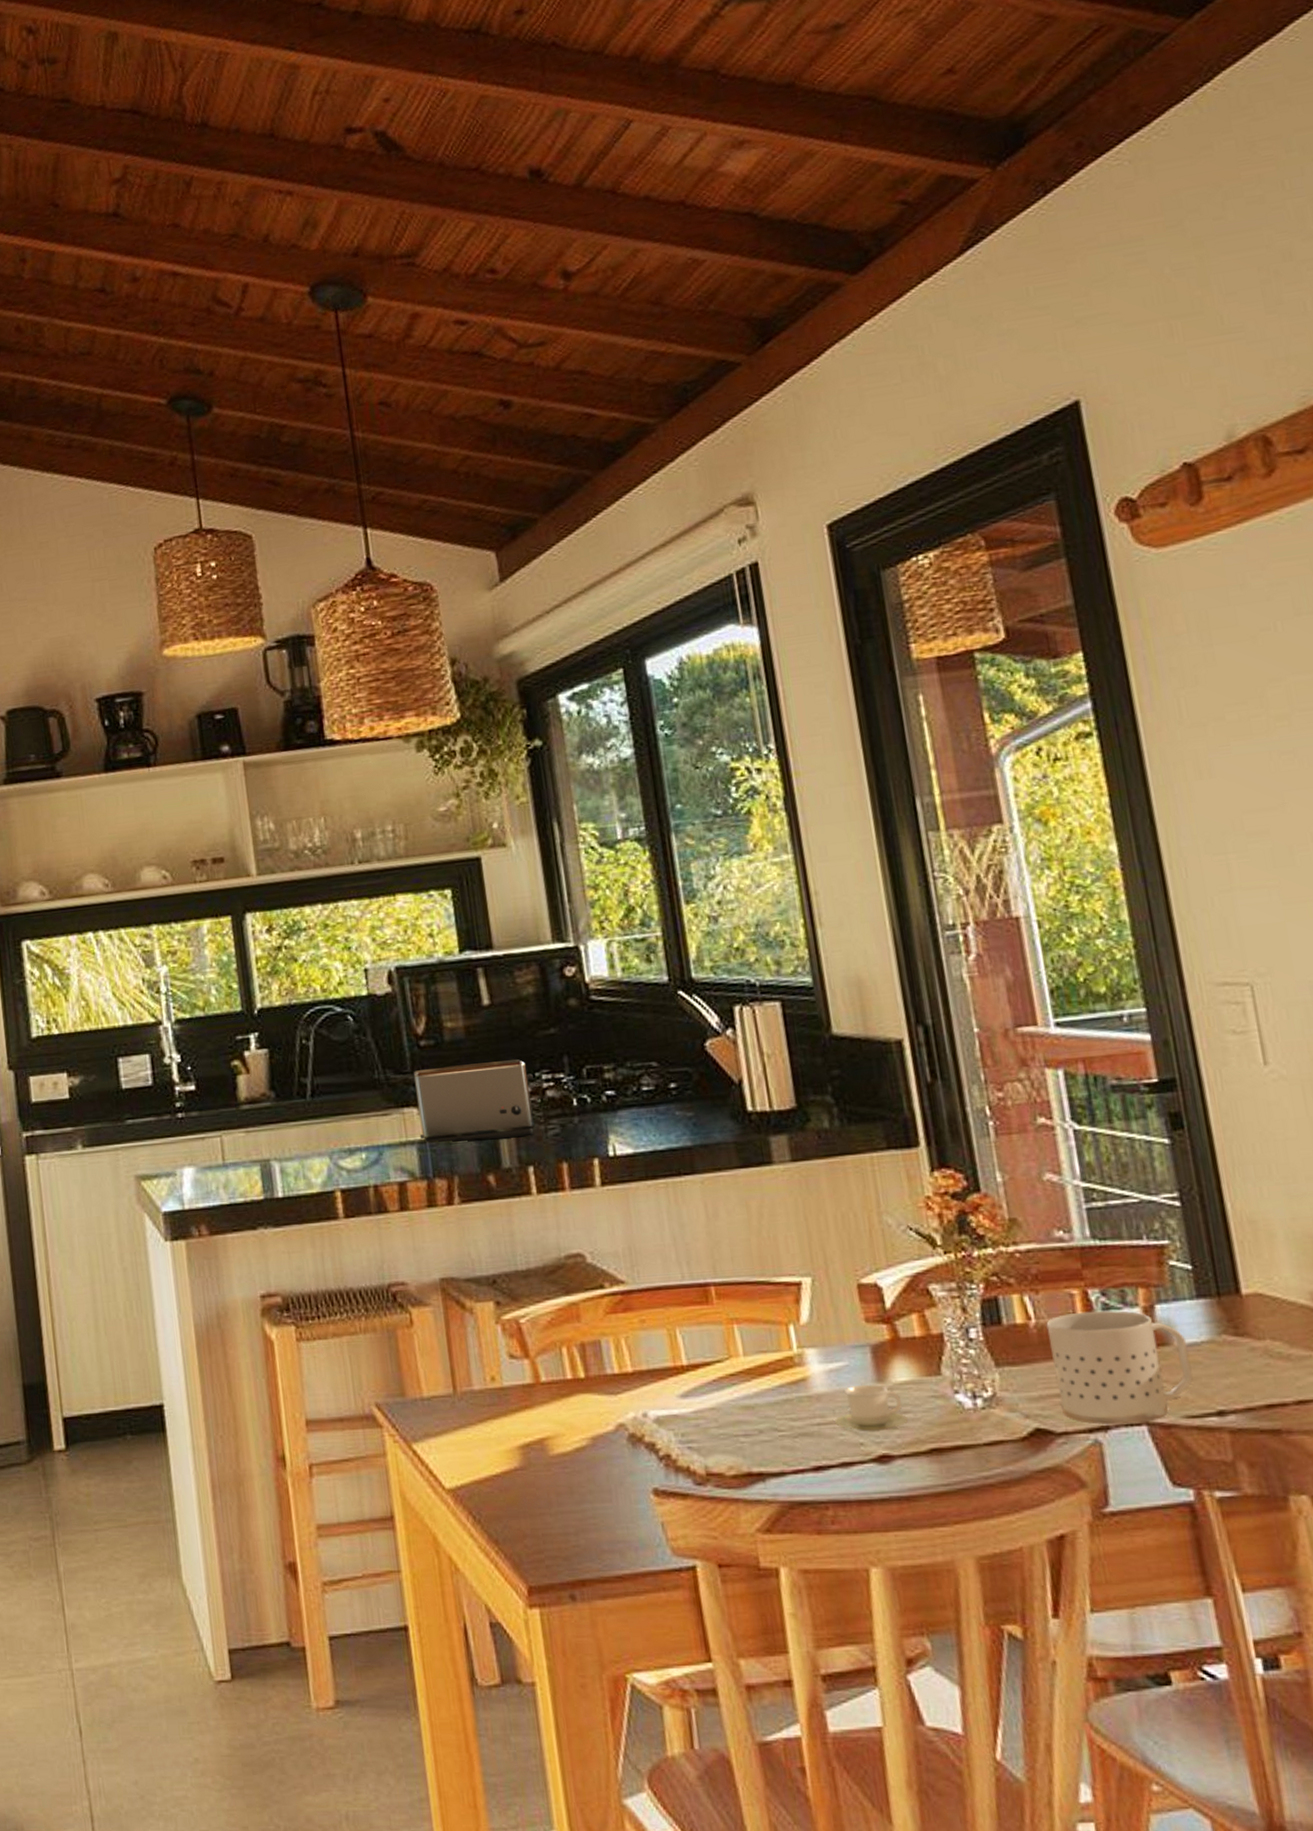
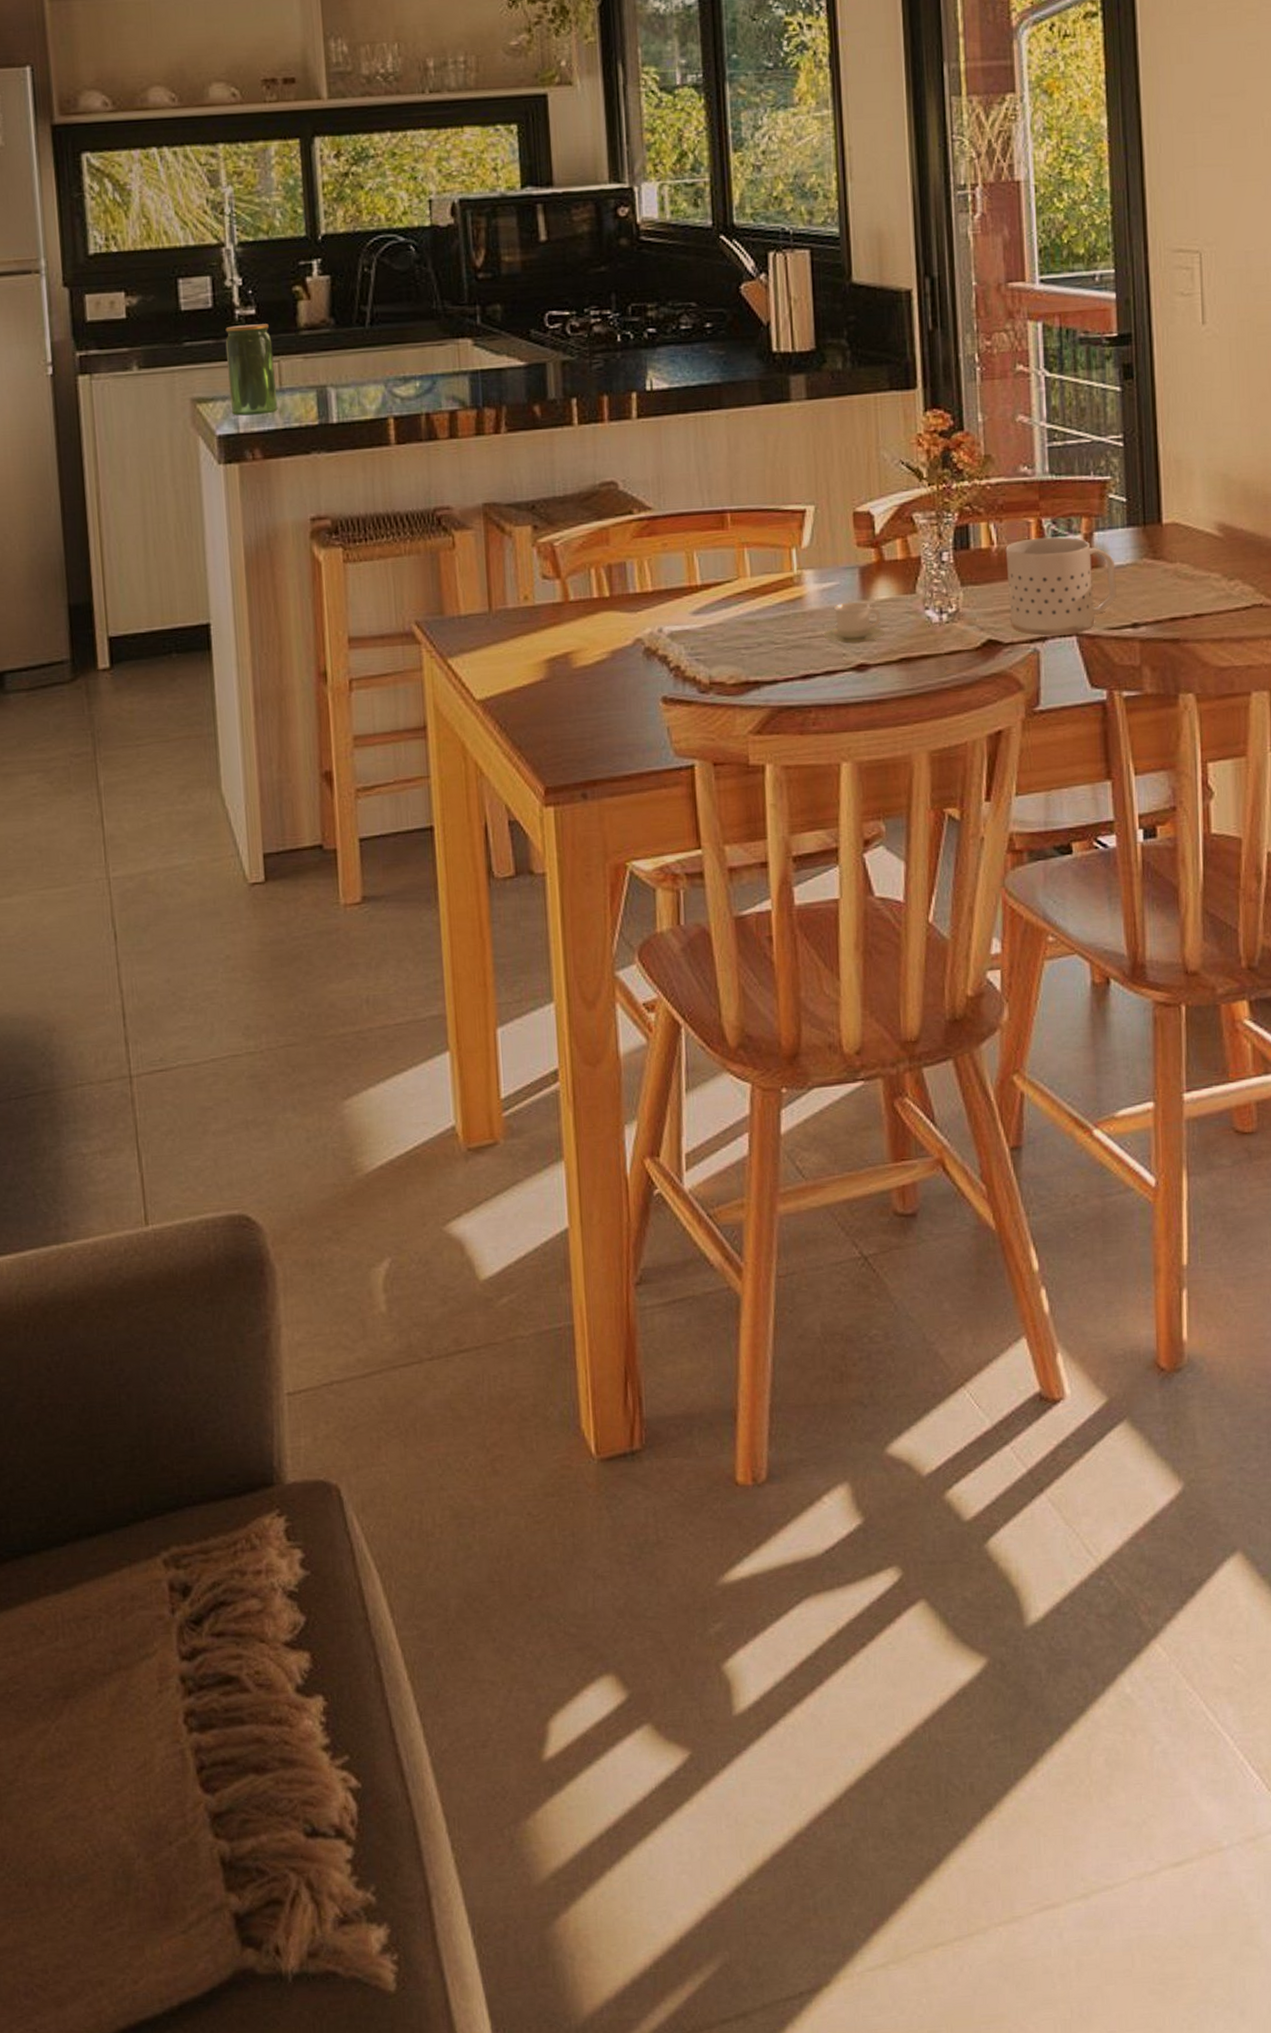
jar: none [166,1099,222,1192] -> present [225,324,278,416]
toaster: present [413,1058,535,1145] -> none [469,294,582,376]

